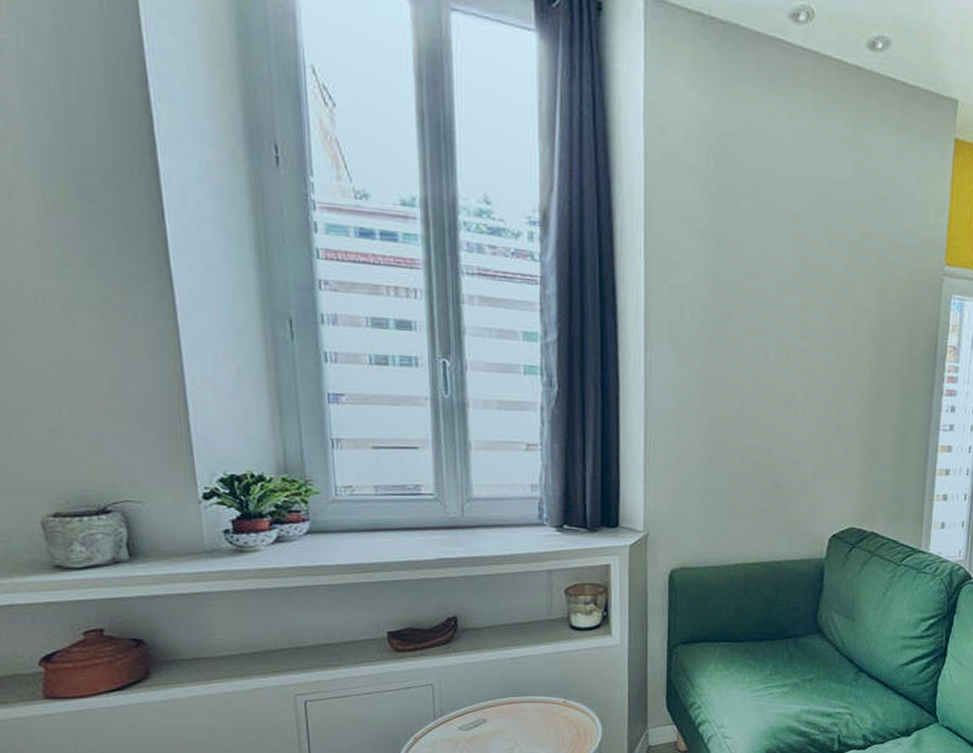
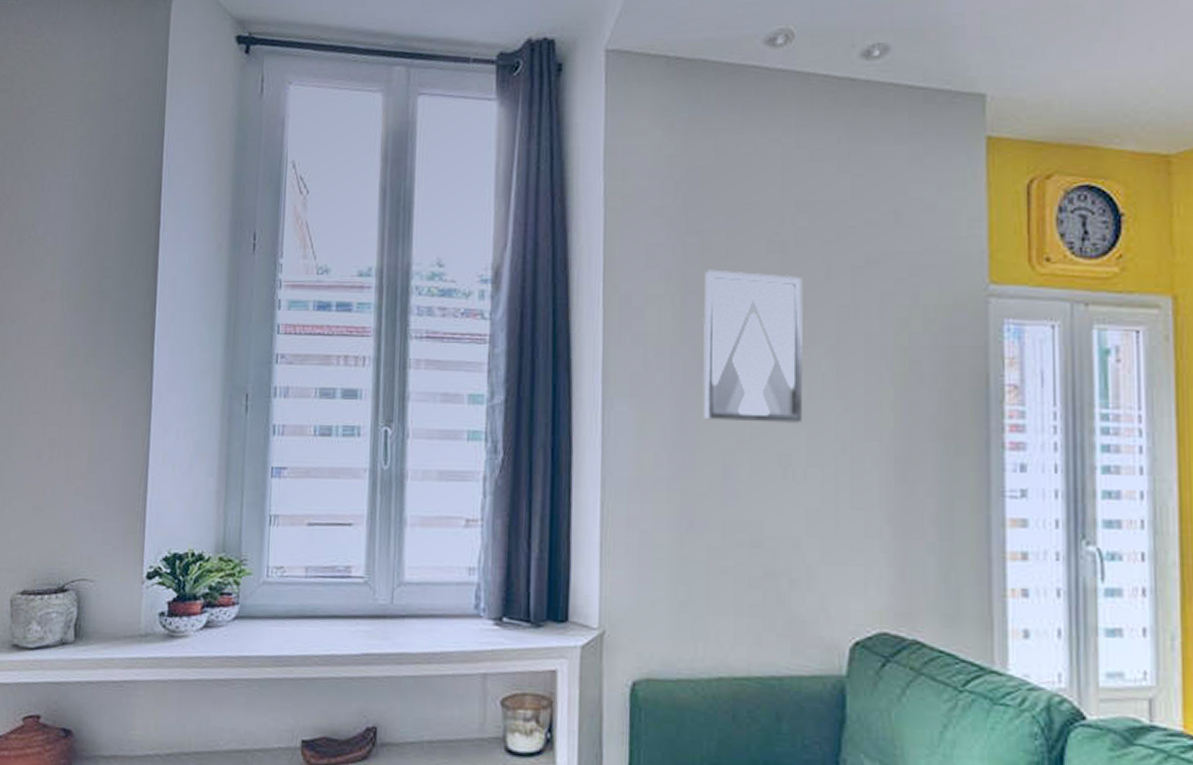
wall art: none [728,232,810,370] -> present [703,269,804,423]

